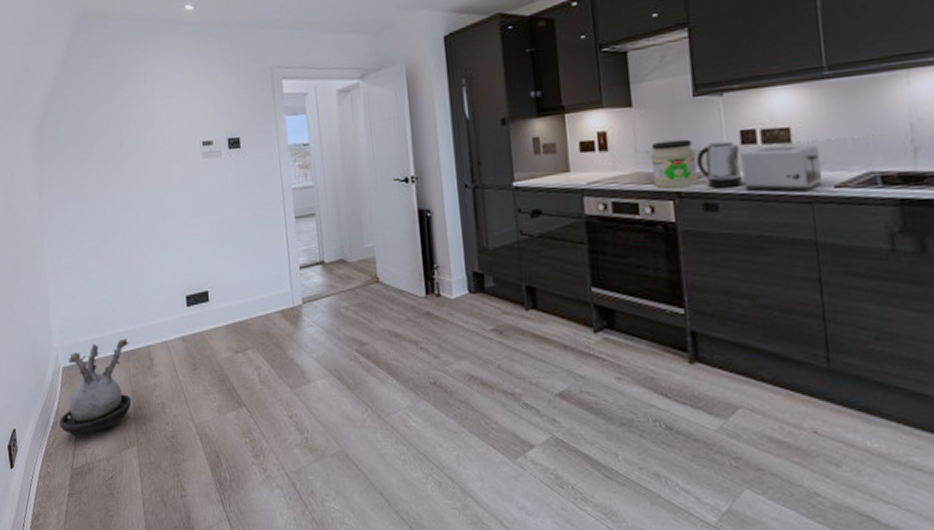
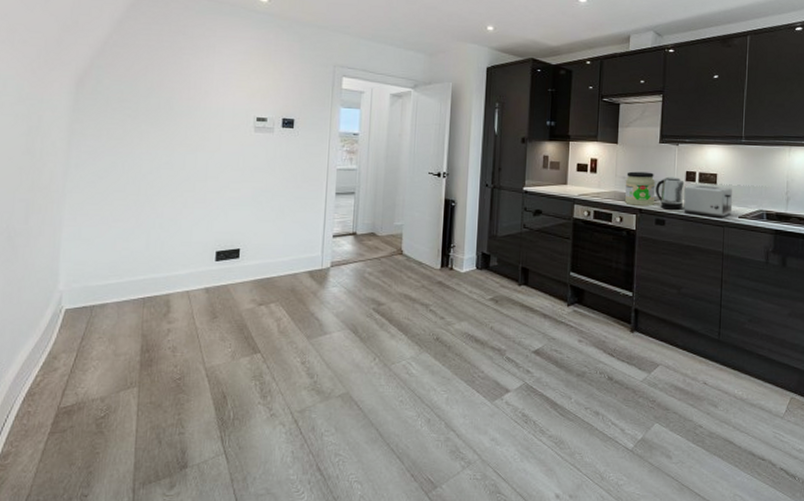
plant: present [58,338,132,437] -> none [50,285,147,377]

